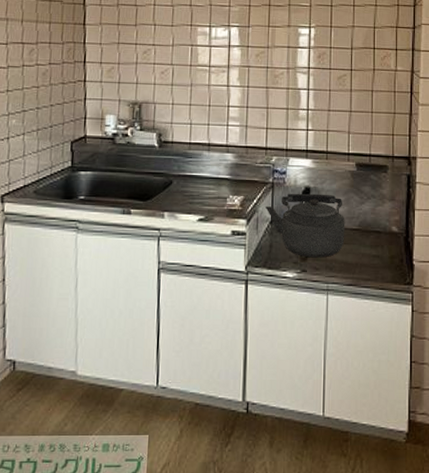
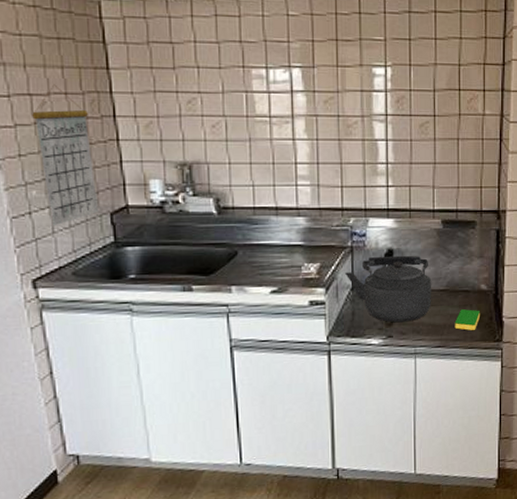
calendar: none [22,36,65,151] -> present [32,84,100,227]
dish sponge: none [366,250,392,271] -> present [454,309,481,331]

